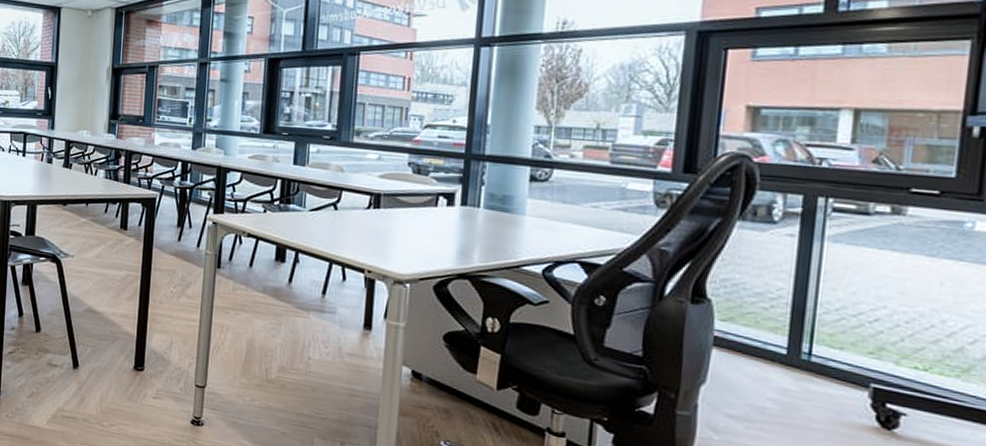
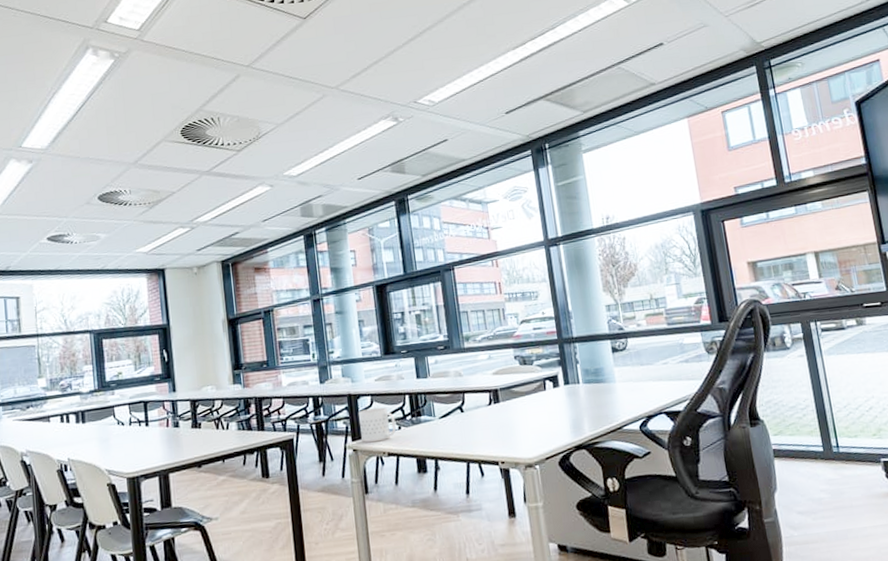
mug: none [224,184,263,220] -> present [358,407,397,443]

